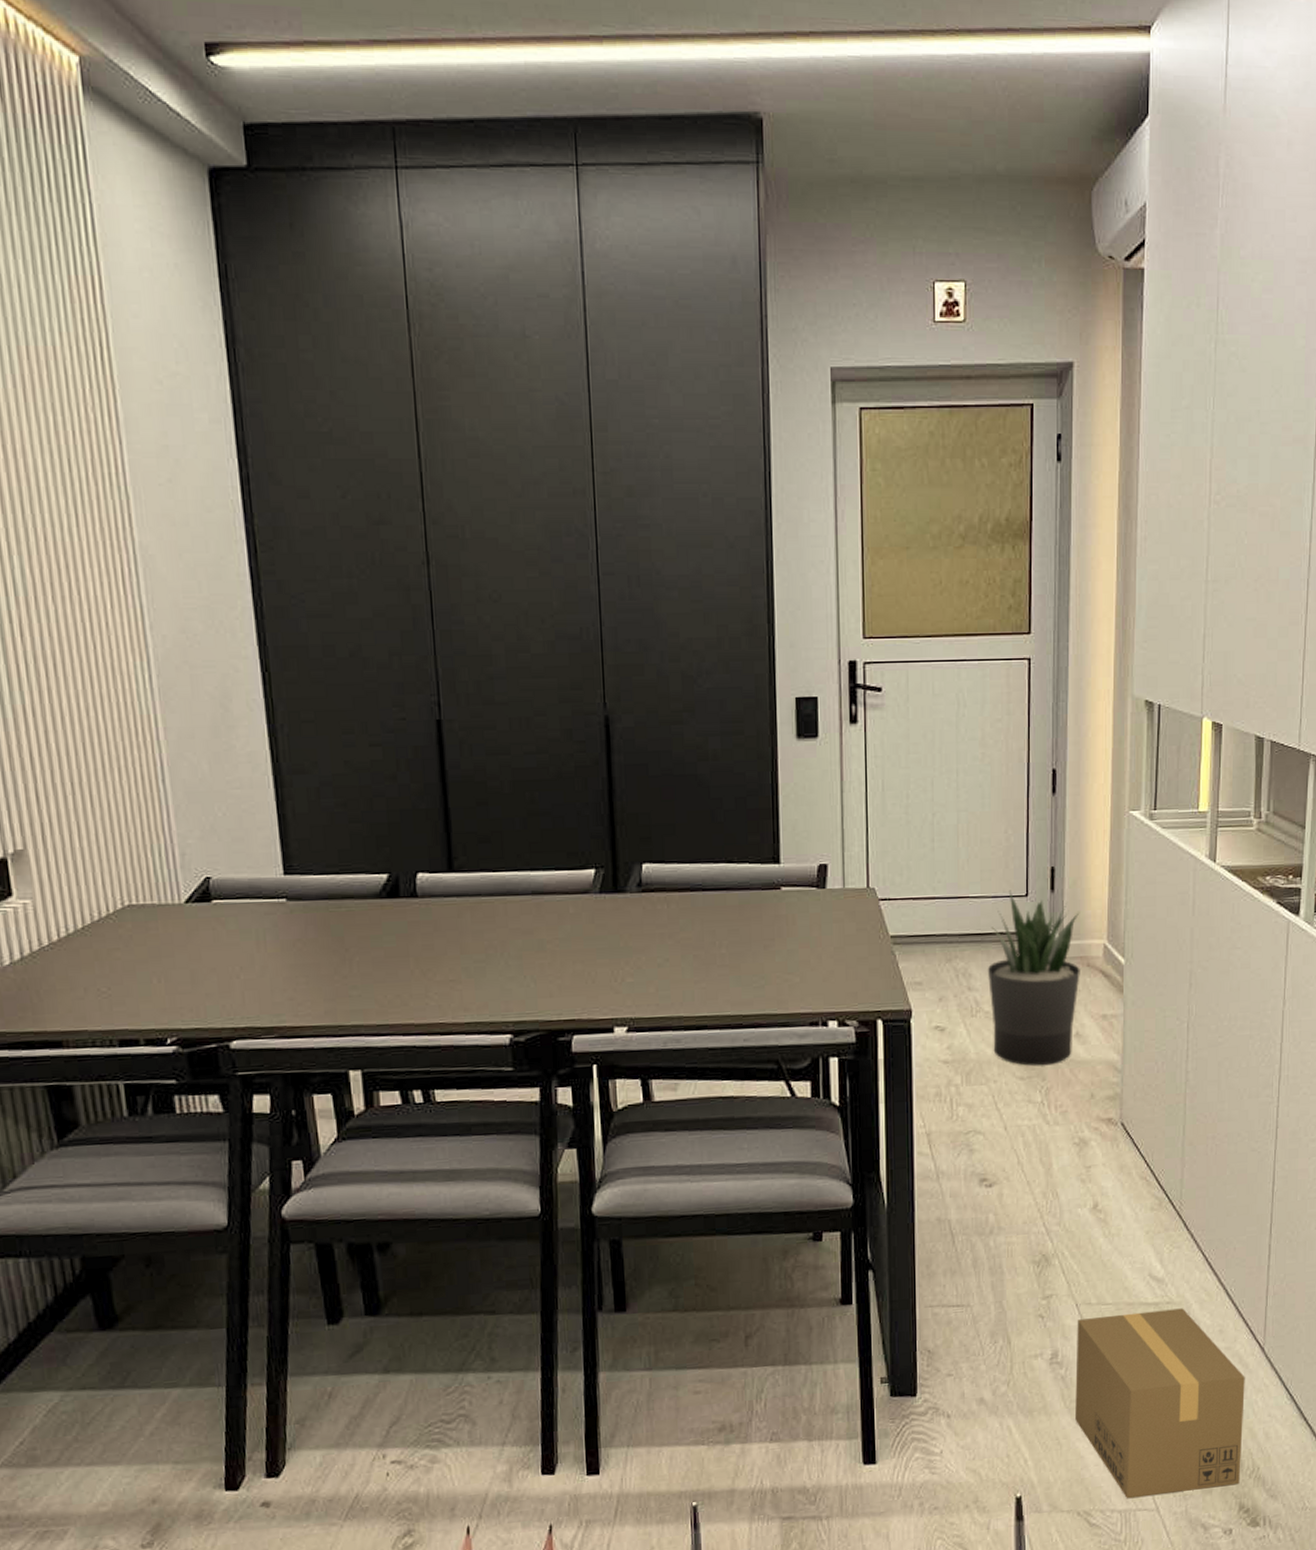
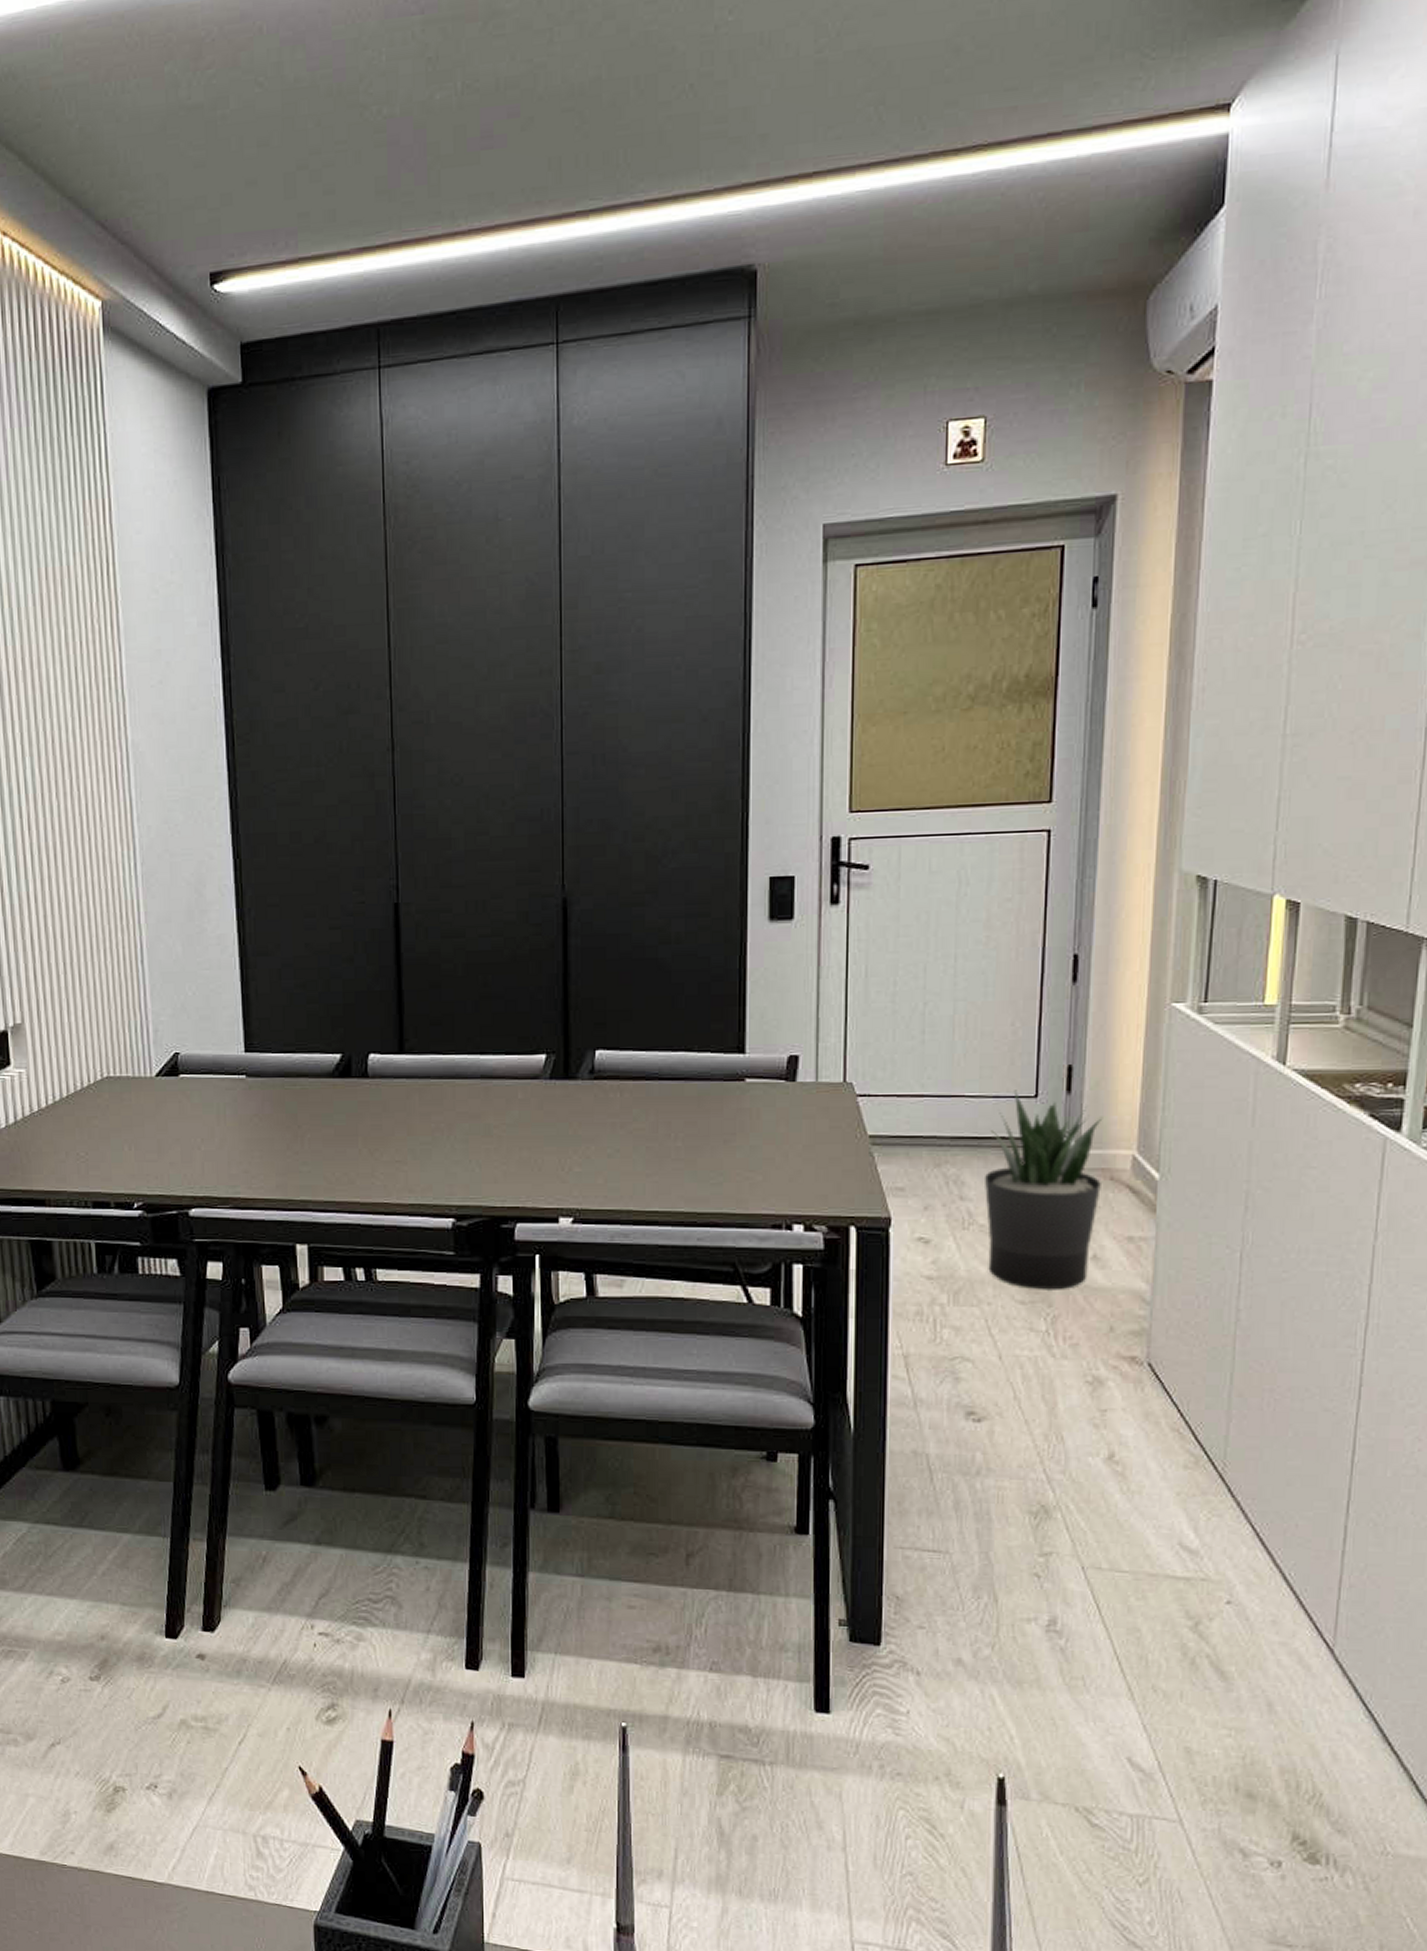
cardboard box: present [1075,1308,1245,1499] -> none [1077,1585,1306,1809]

